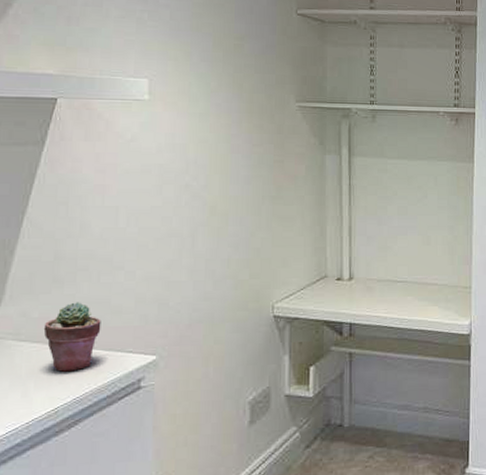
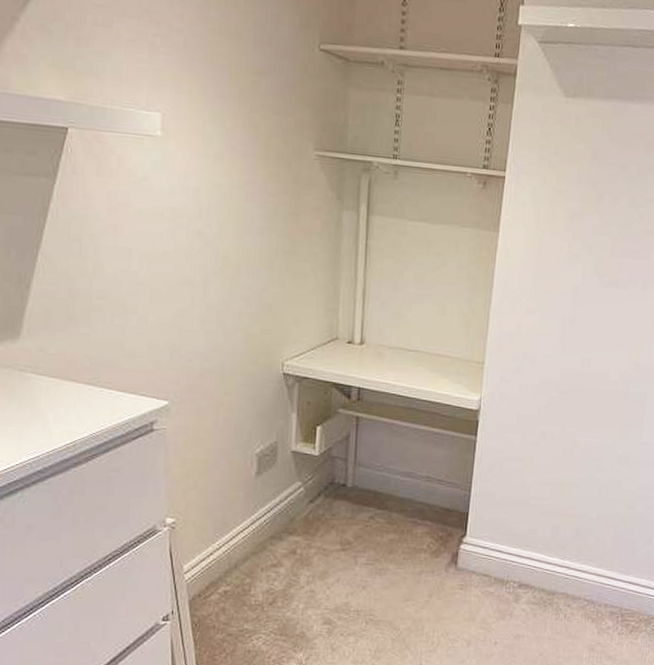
potted succulent: present [43,302,101,372] -> none [60,341,115,408]

